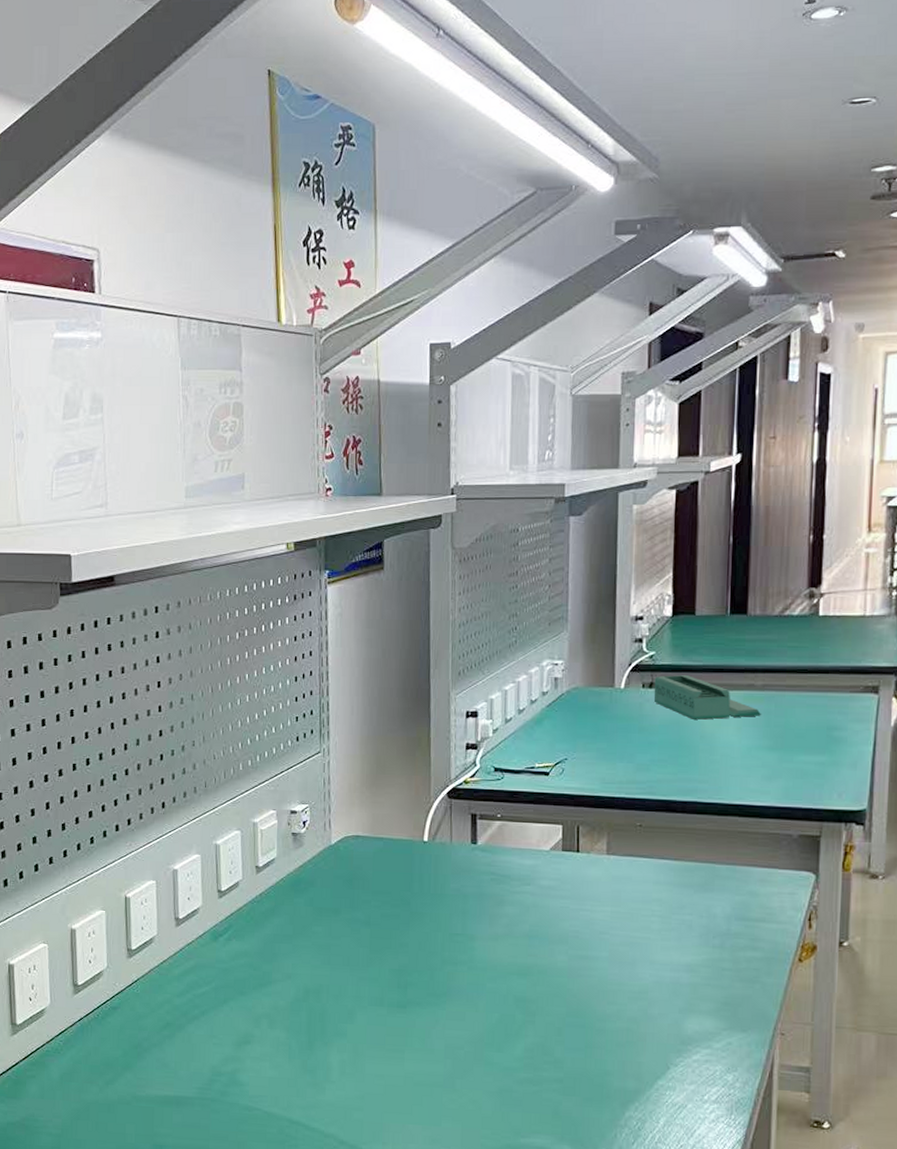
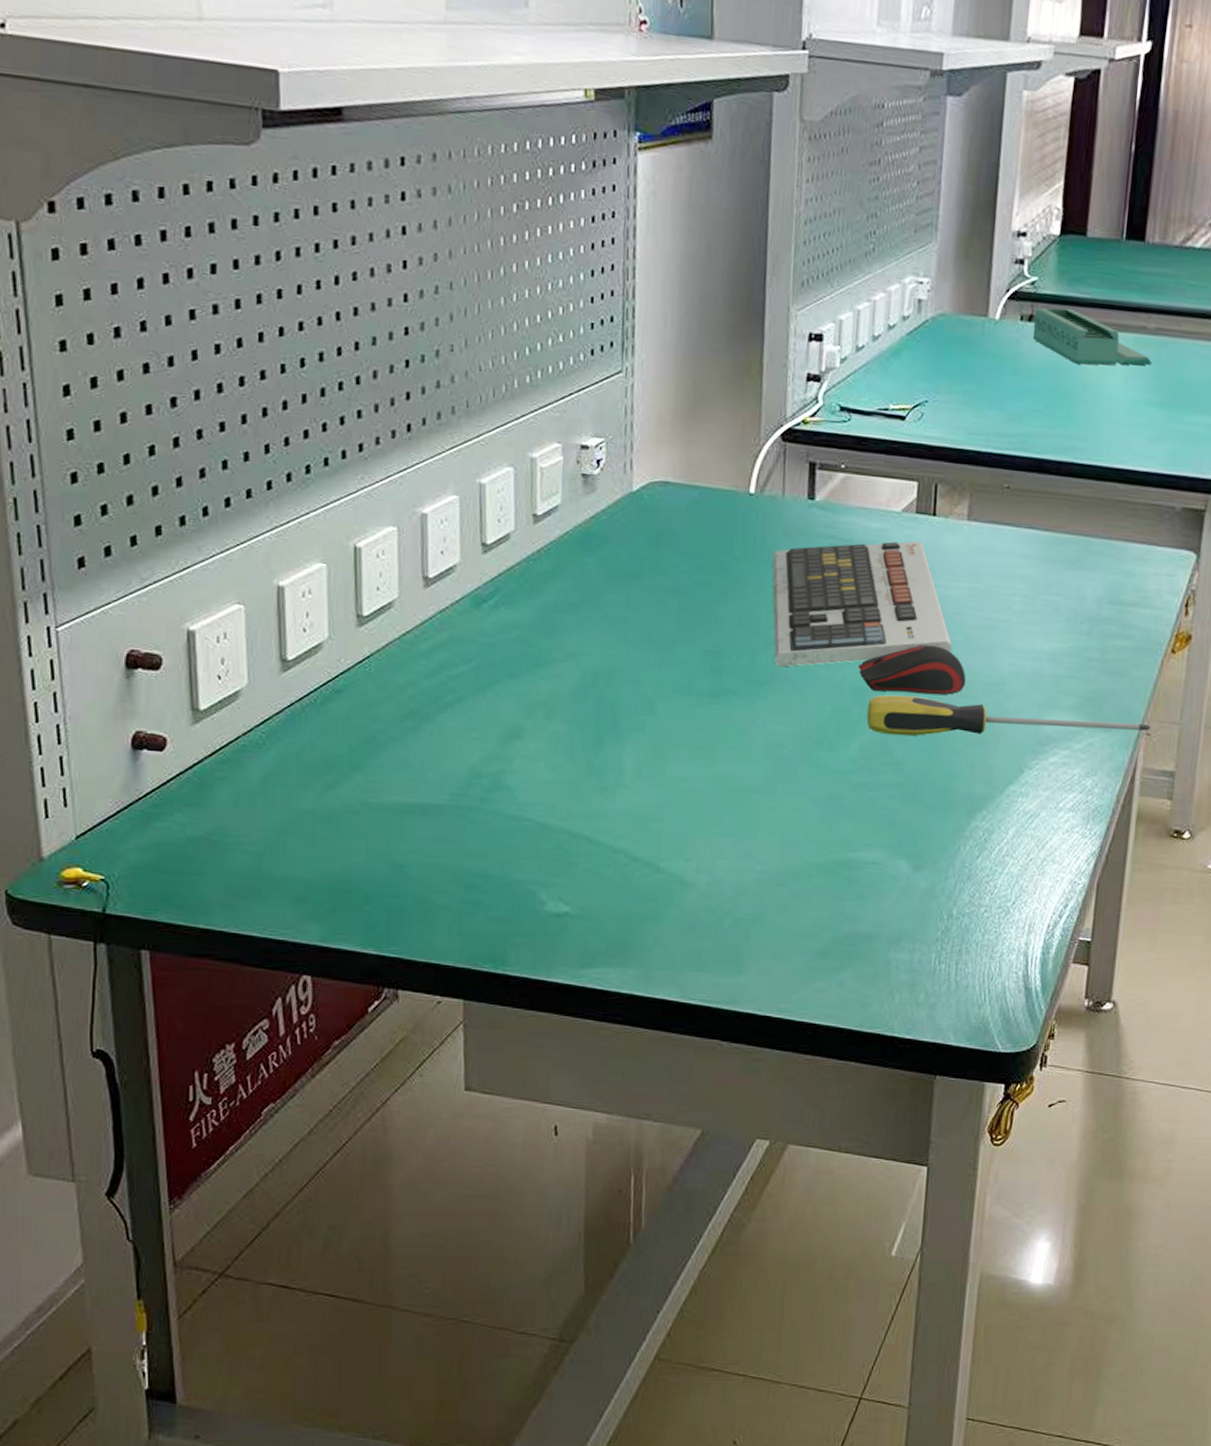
computer keyboard: none [444,873,600,982] -> present [772,540,952,667]
computer mouse: none [519,960,614,1003] -> present [858,645,967,695]
screwdriver: none [529,1003,785,1038] -> present [866,695,1151,736]

